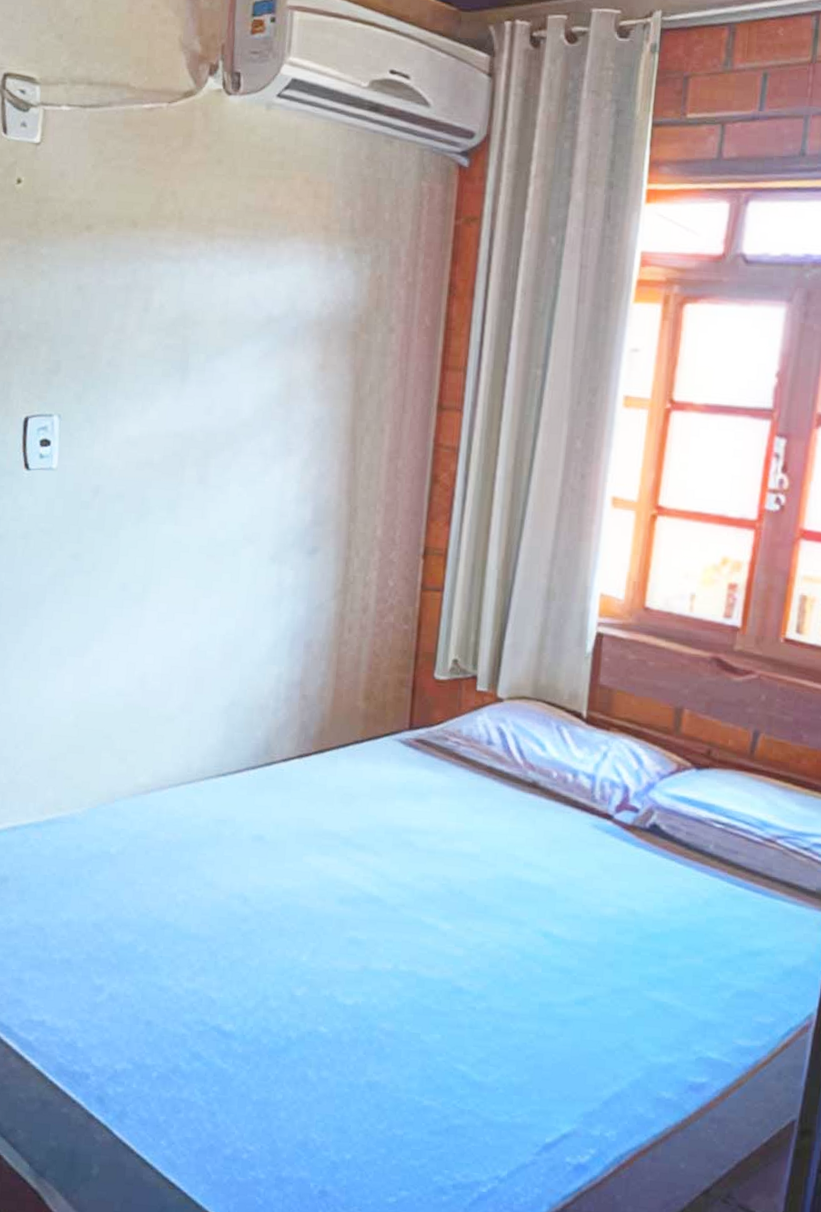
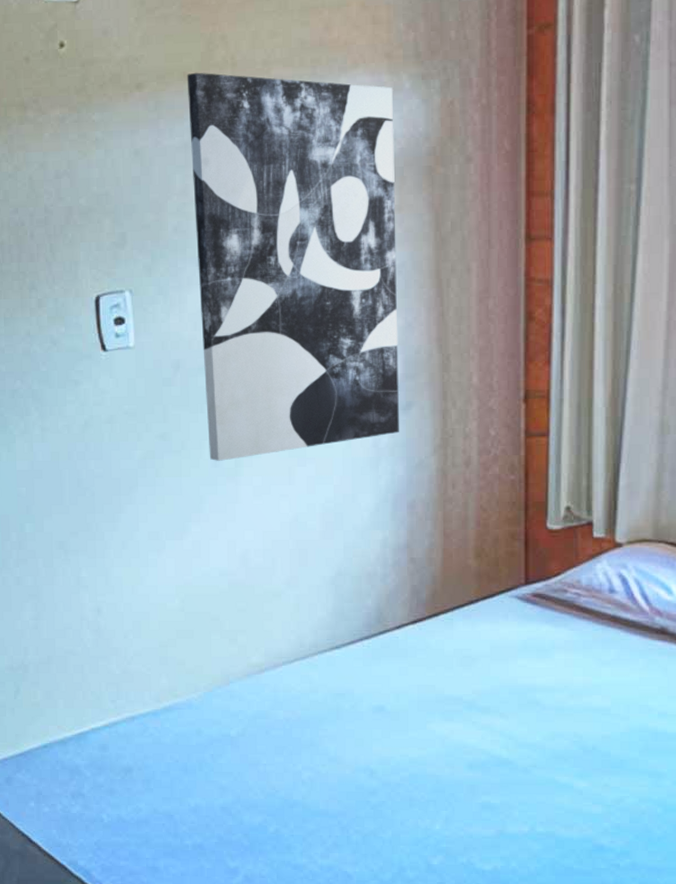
wall art: none [118,221,327,586] -> present [187,72,399,461]

